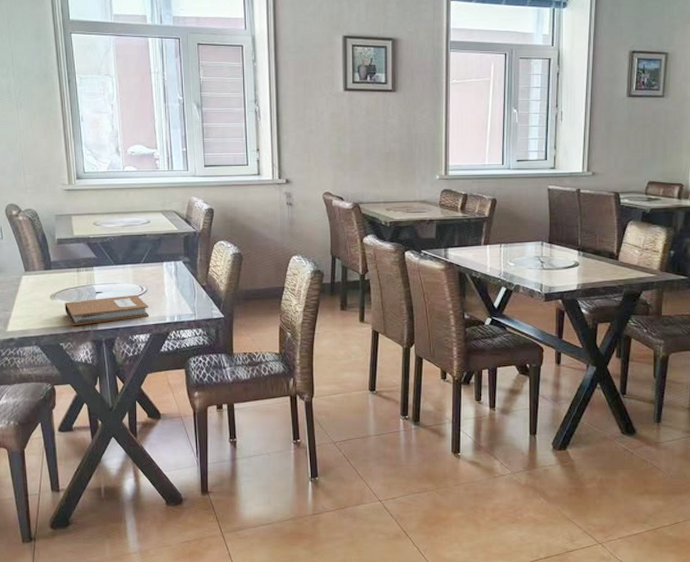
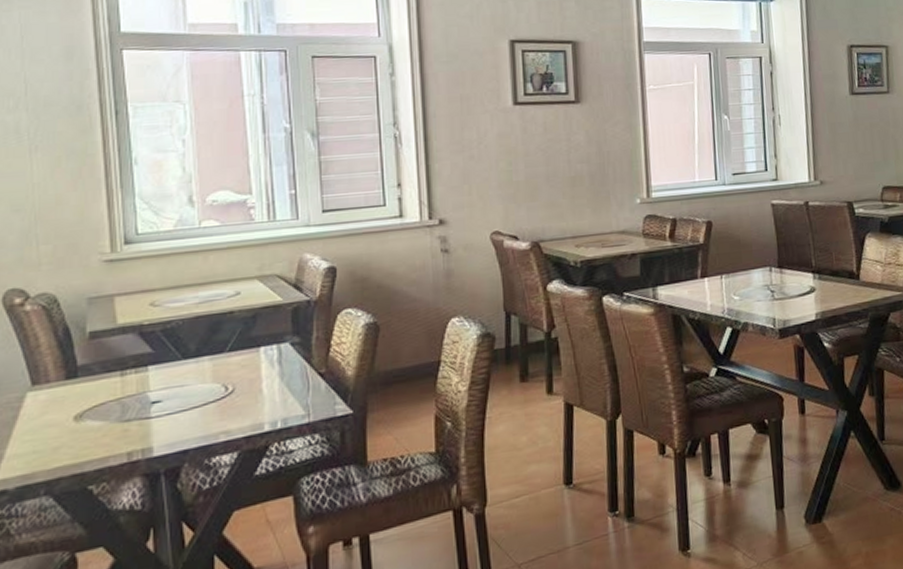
notebook: present [65,294,150,326] -> none [98,397,238,458]

